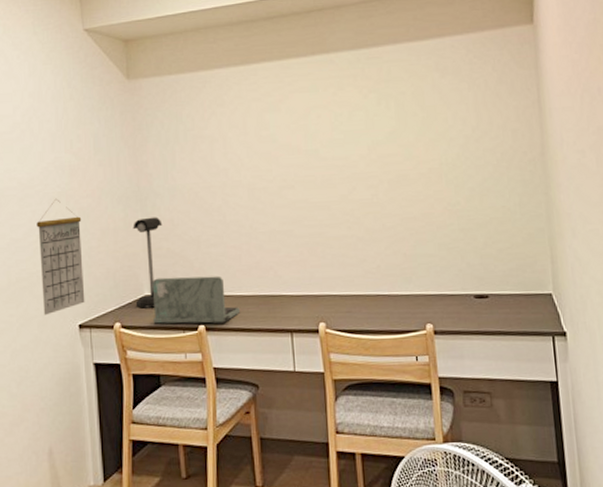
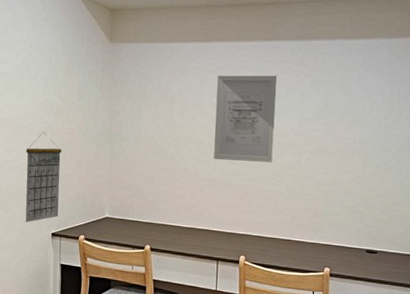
desk lamp: present [133,217,163,308] -> none [98,156,126,228]
laptop: present [152,276,241,325] -> none [110,204,180,247]
wall art: none [263,95,343,206] -> present [214,75,277,163]

